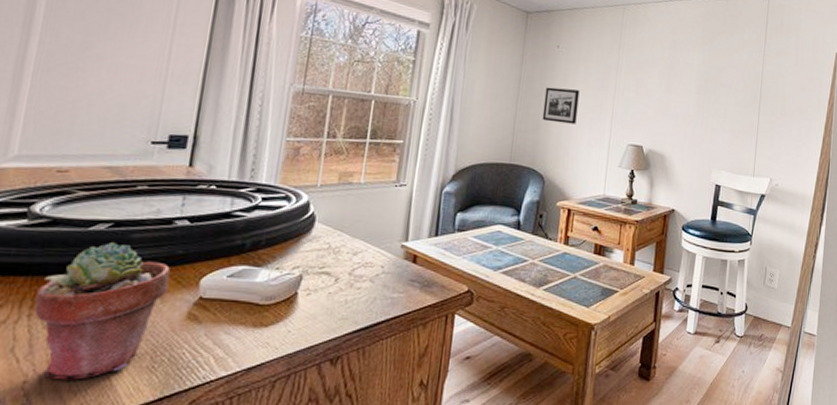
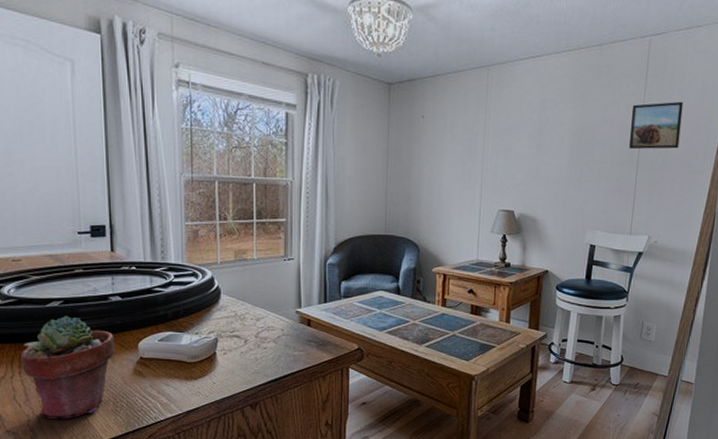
picture frame: present [542,87,580,124] -> none [412,158,447,194]
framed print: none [751,52,799,96] -> present [629,101,684,150]

